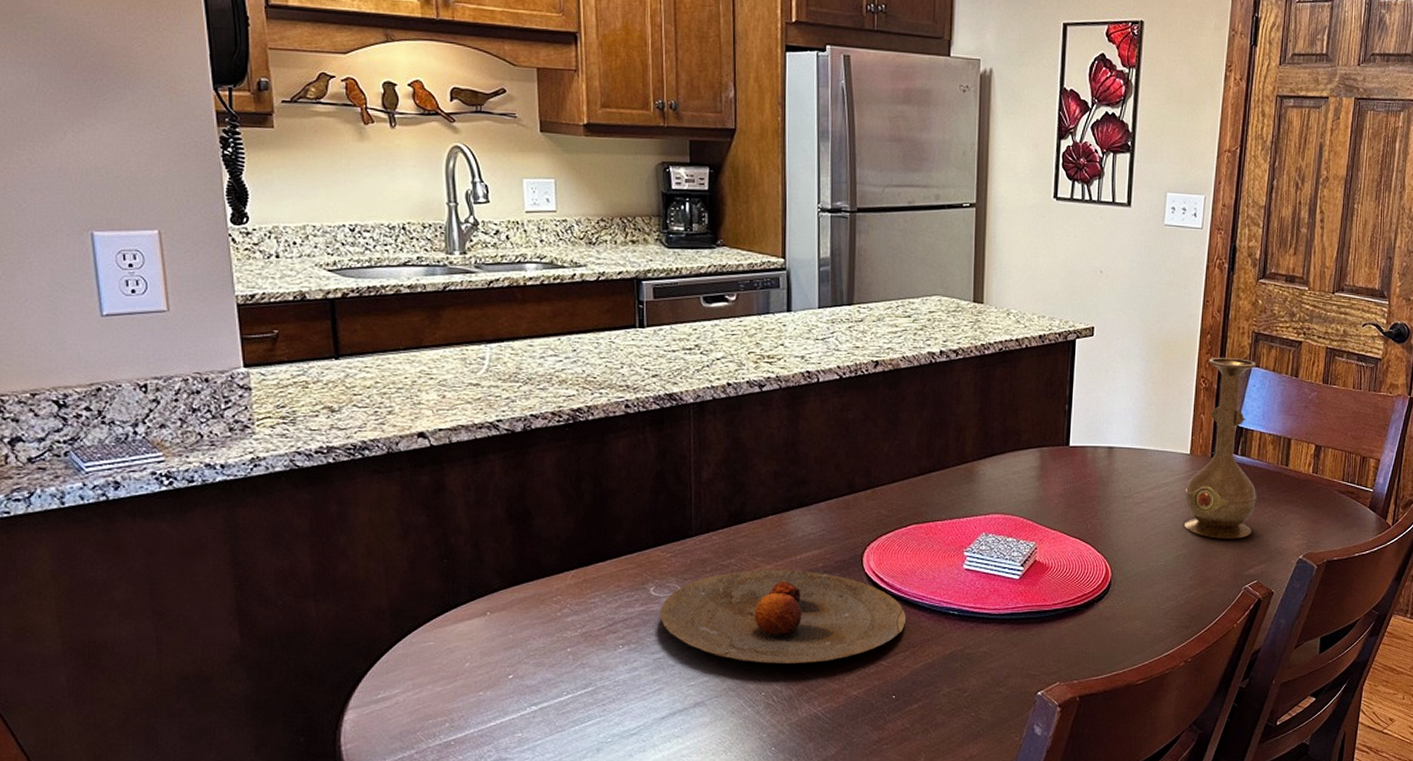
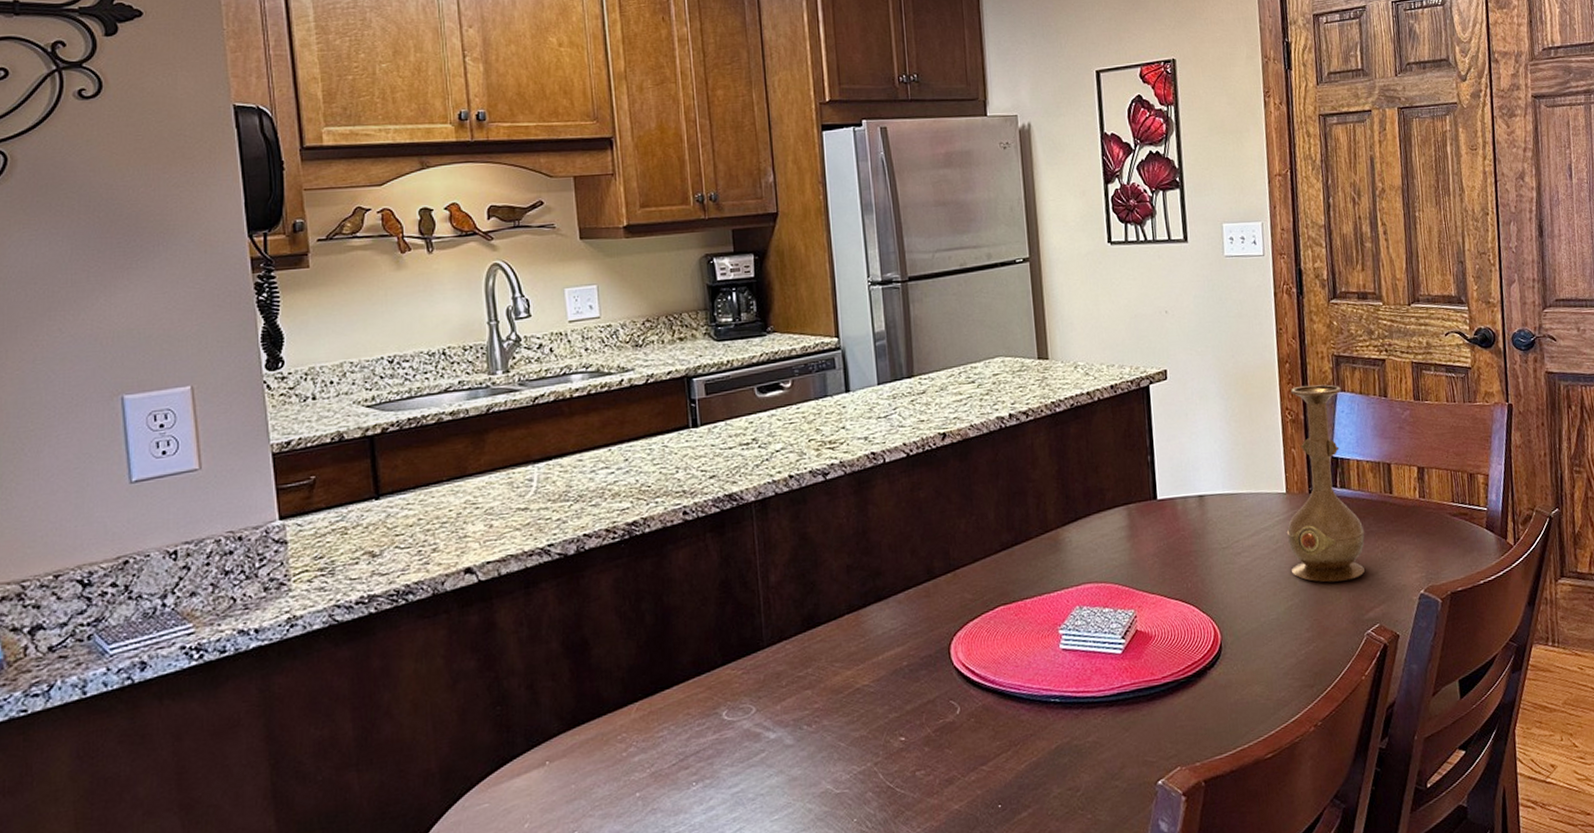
plate: present [660,570,907,664] -> none [735,672,1005,785]

